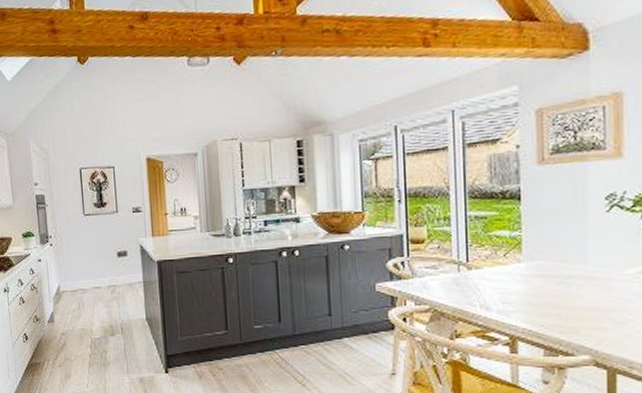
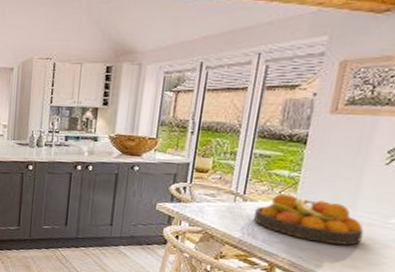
fruit bowl: none [481,256,601,306] -> present [253,193,364,246]

